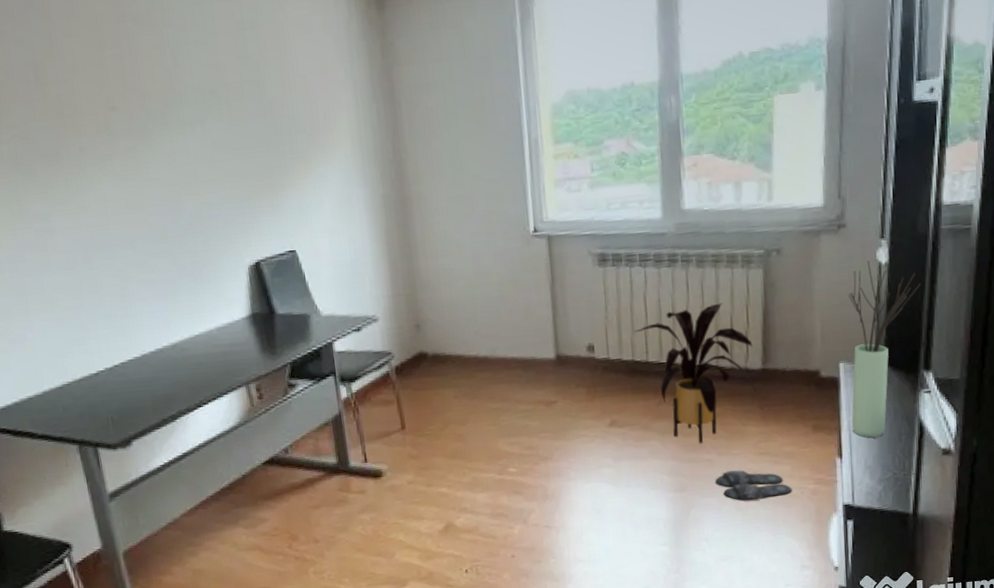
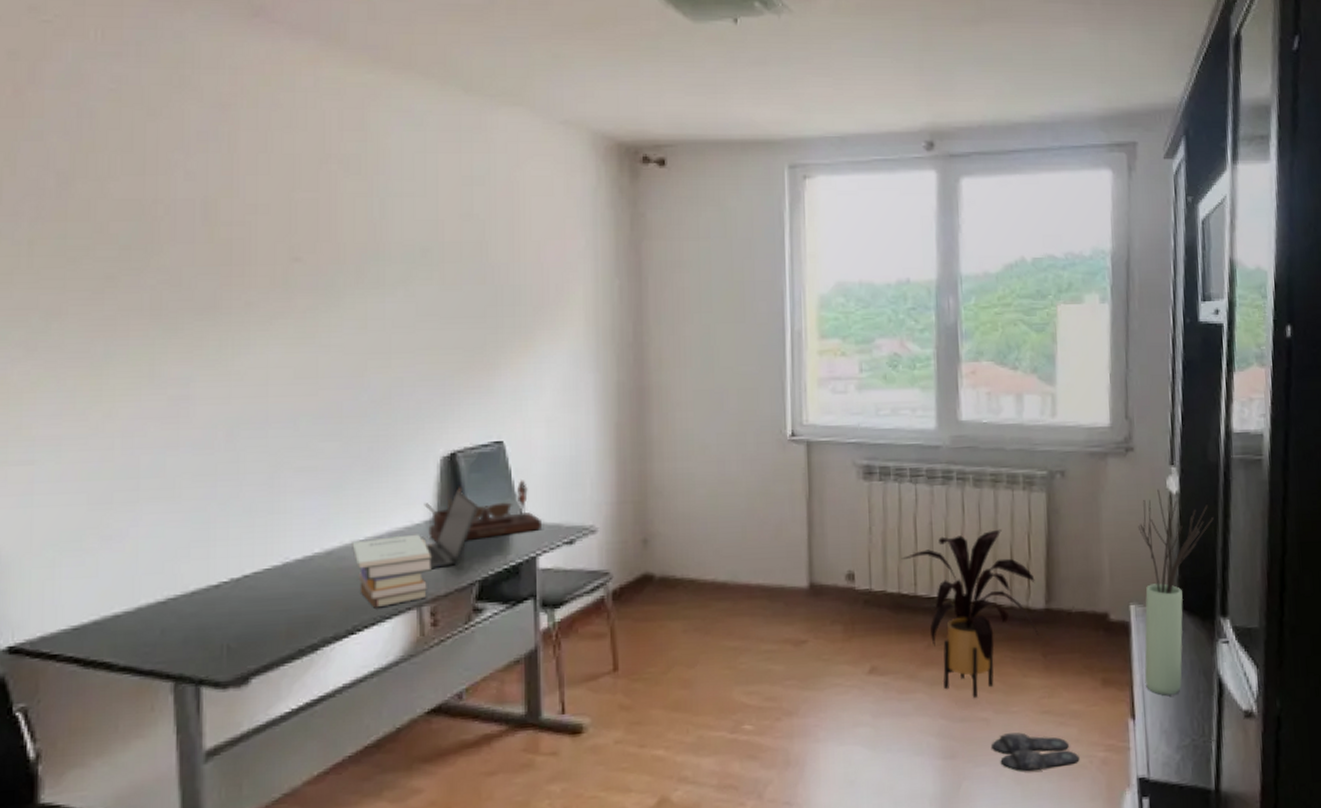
books: none [190,328,254,387] -> present [352,534,433,608]
desk organizer: none [240,281,334,334] -> present [424,480,542,542]
laptop: none [245,292,283,355] -> present [425,490,479,568]

